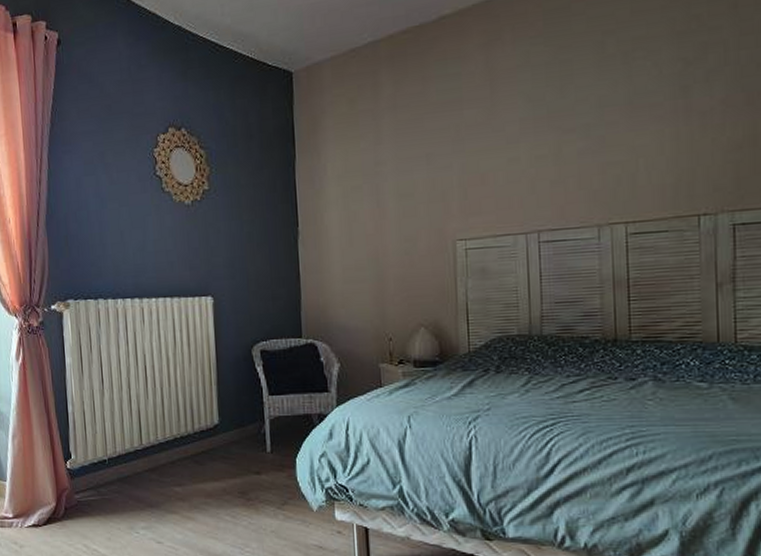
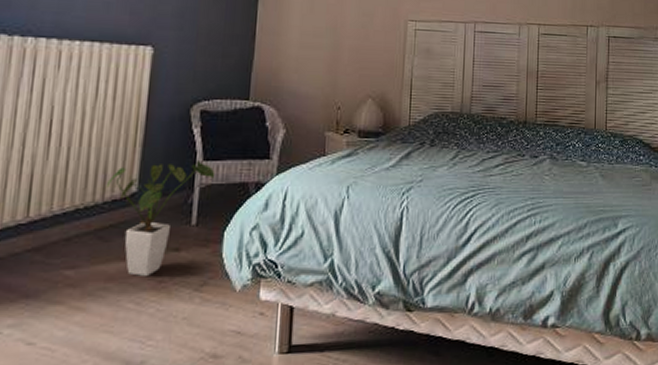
house plant: none [195,396,281,495] -> present [107,161,216,277]

